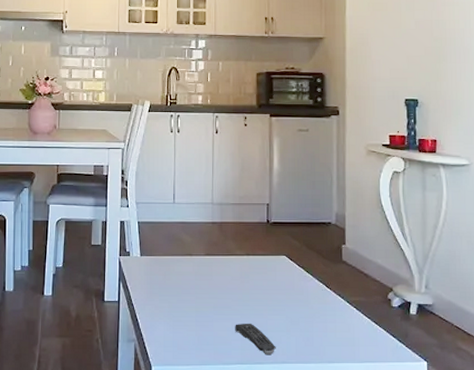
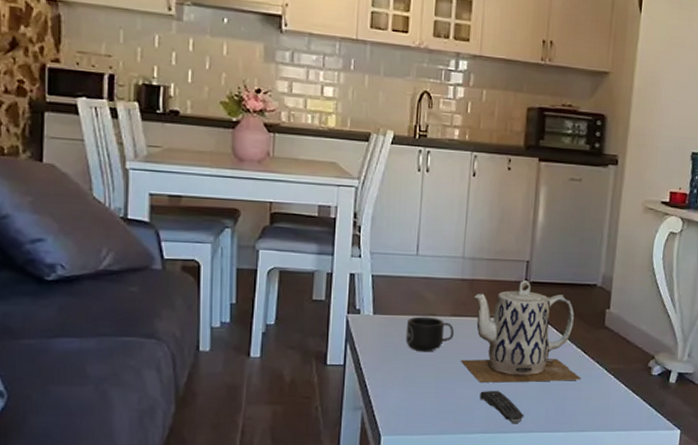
mug: none [168,256,208,289] -> present [405,316,454,352]
teapot: none [216,221,326,317] -> present [461,280,582,383]

